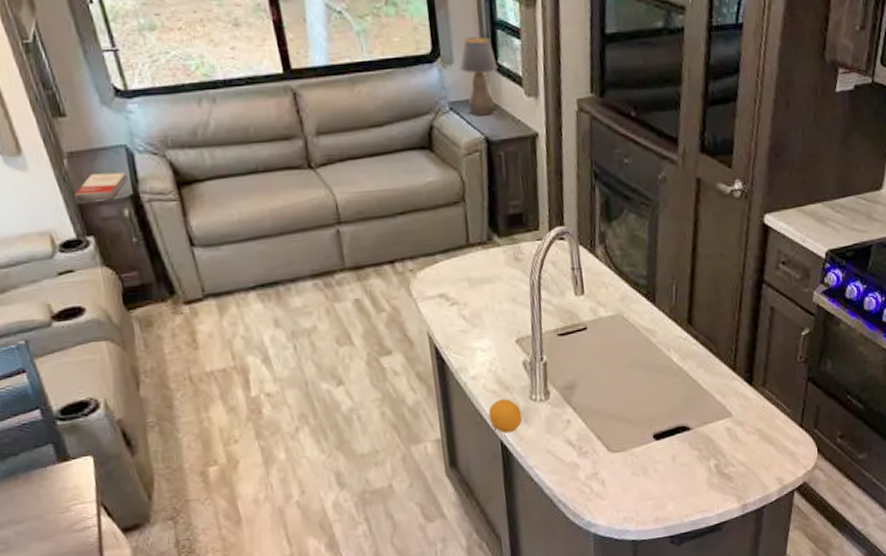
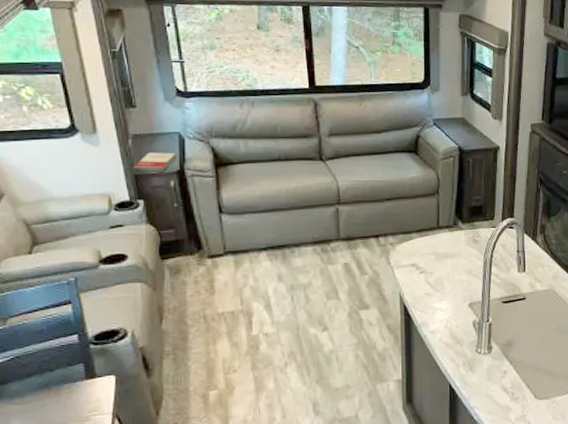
table lamp: present [459,36,499,116] -> none [444,72,474,131]
fruit: present [488,398,523,433] -> none [442,350,469,378]

